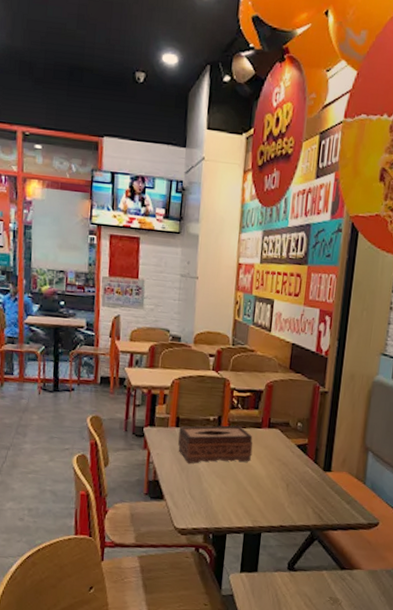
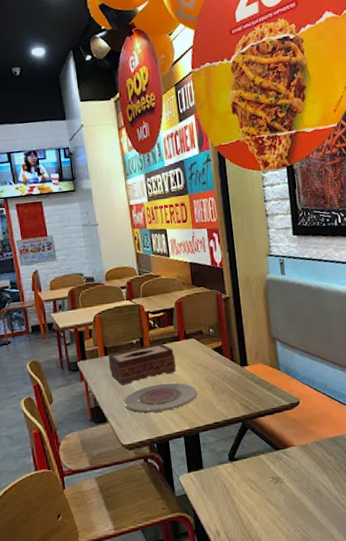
plate: none [185,470,269,502] -> present [123,383,197,413]

